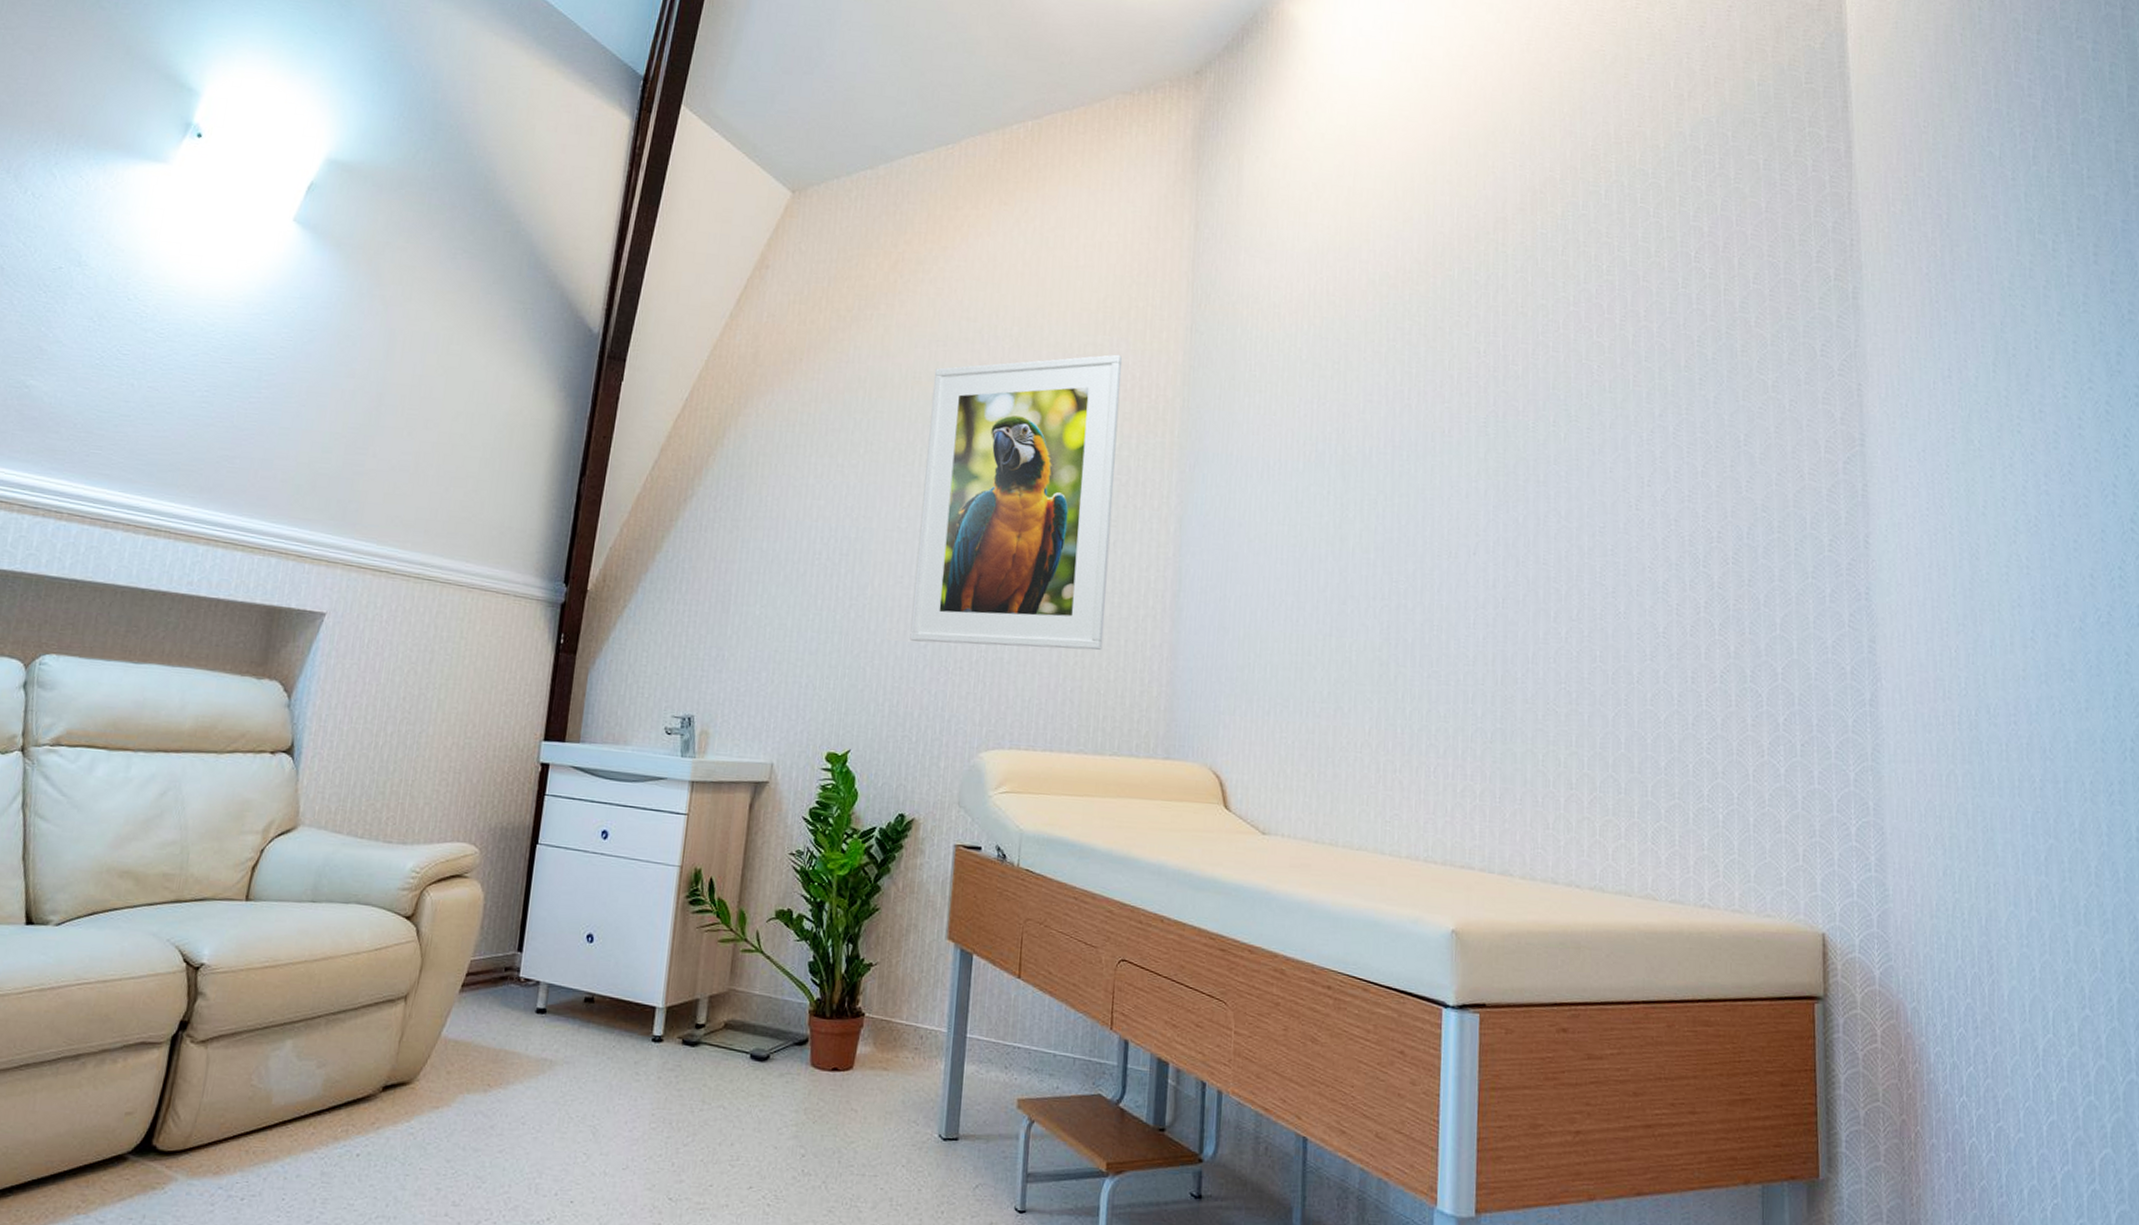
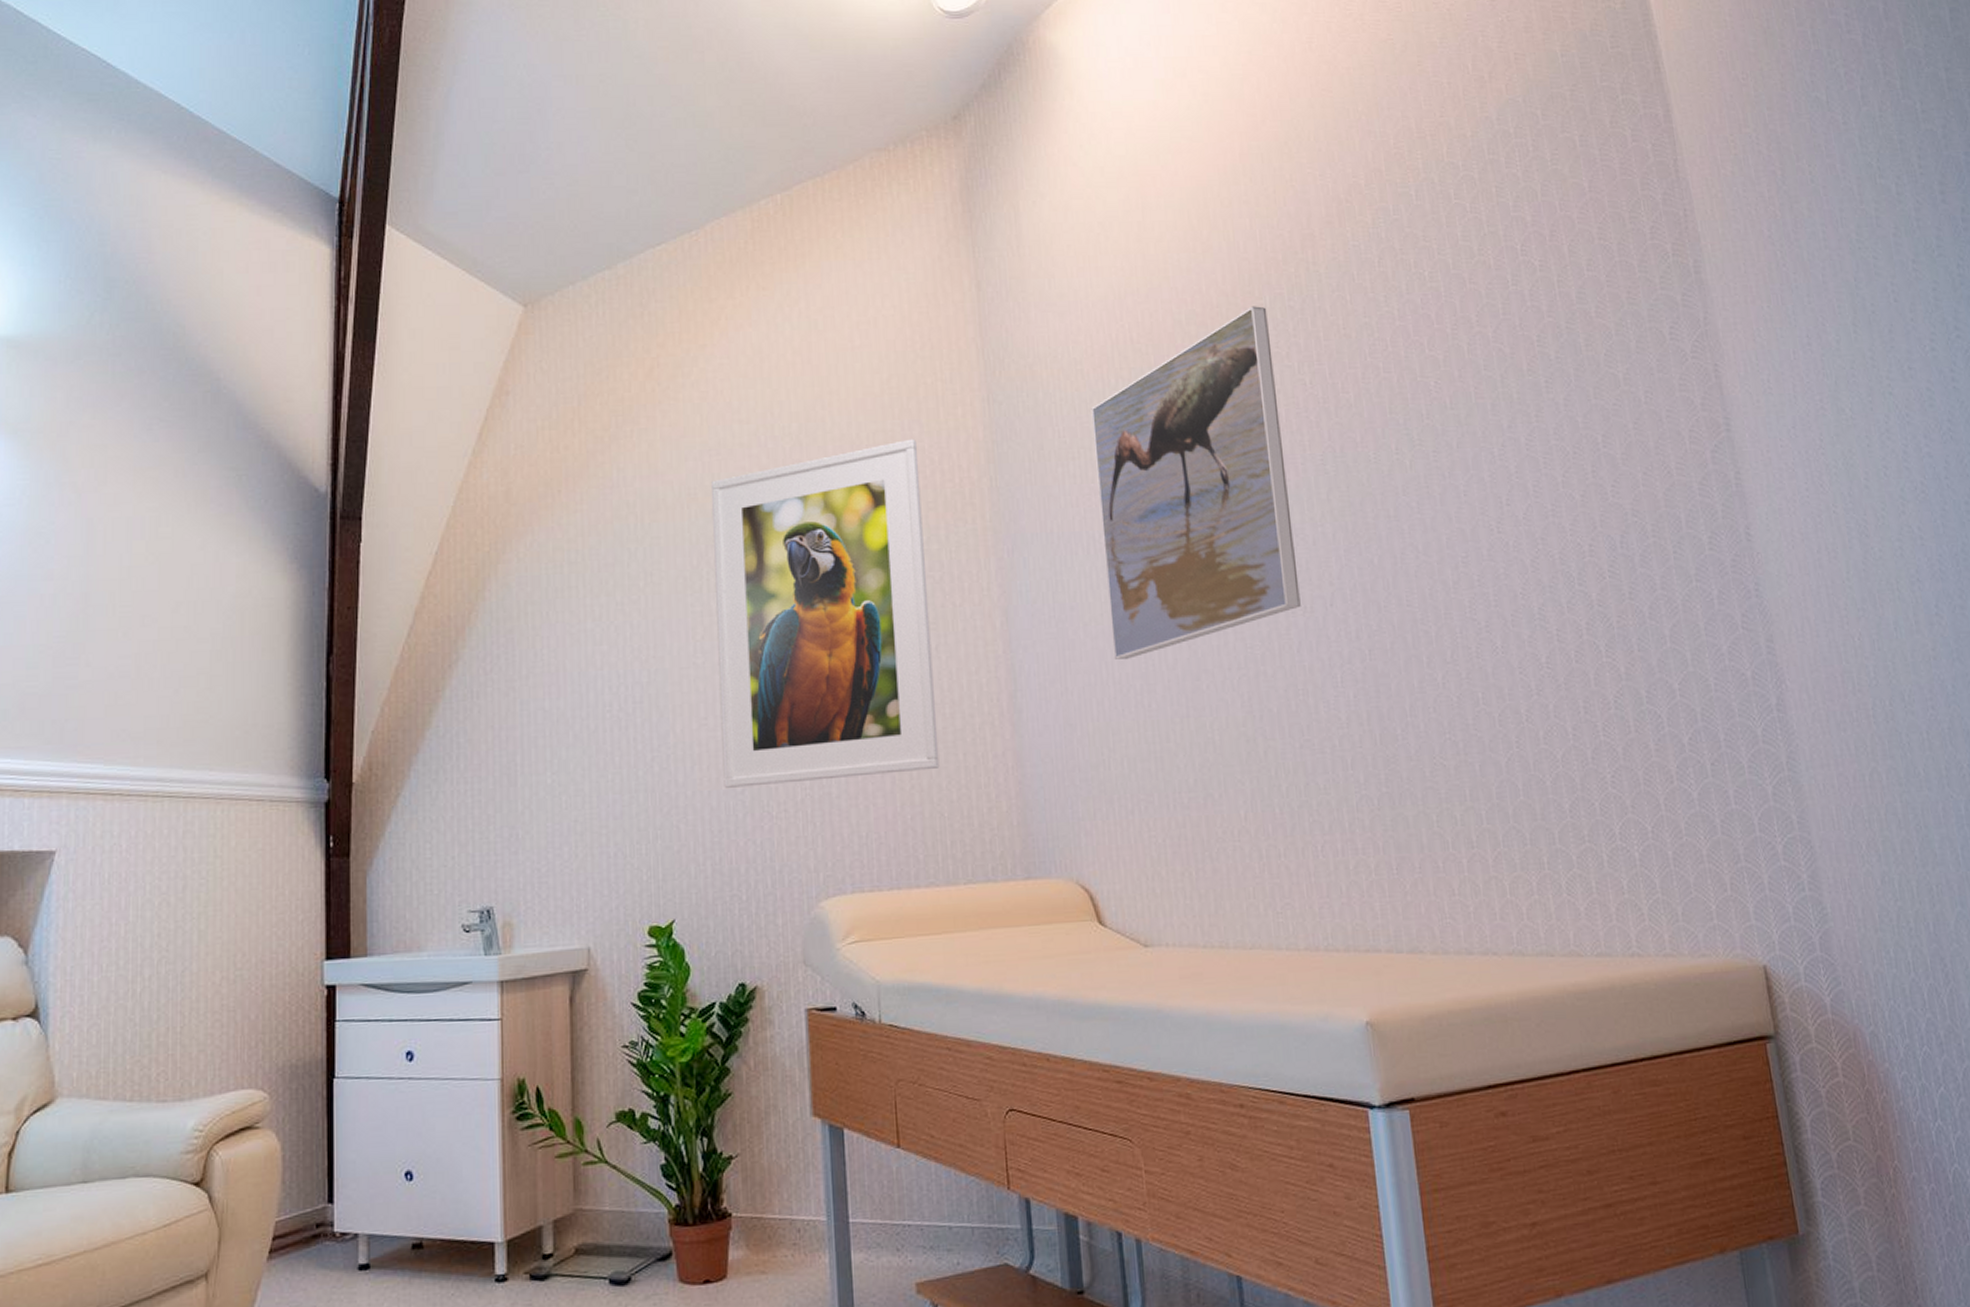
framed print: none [1271,276,1454,577] -> present [1091,306,1301,659]

